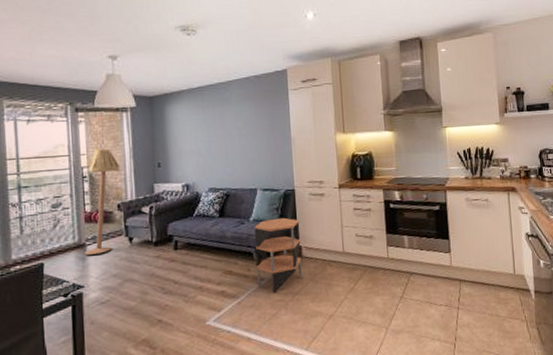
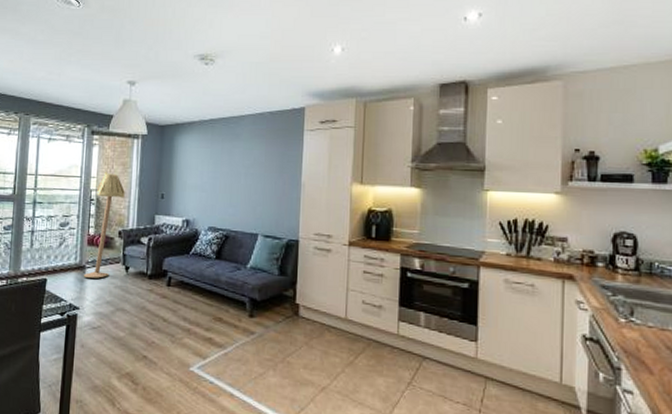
side table: present [254,217,303,293] -> none [247,269,300,350]

